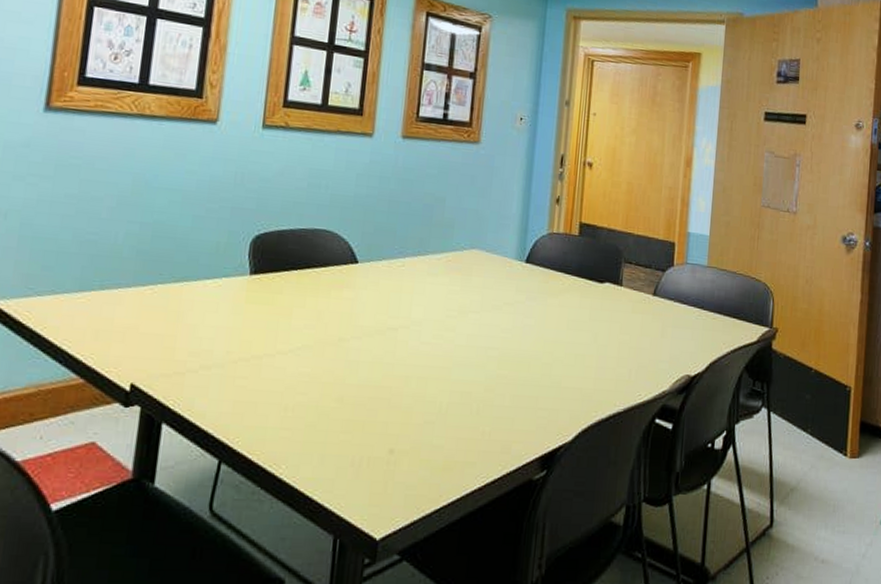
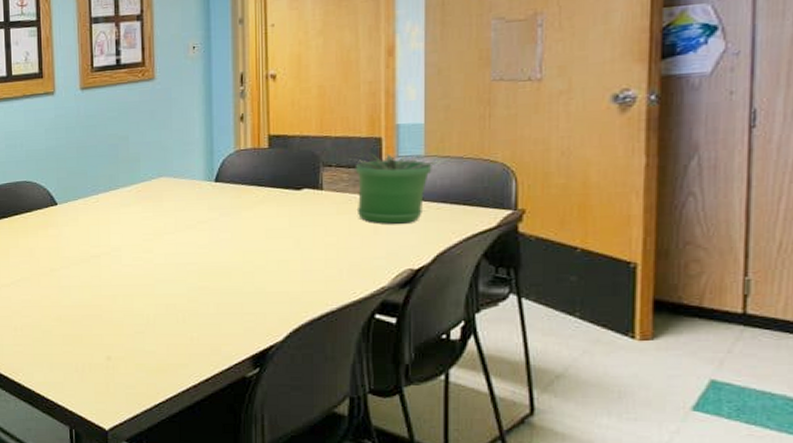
planter: none [649,255,729,329] -> present [353,152,453,224]

